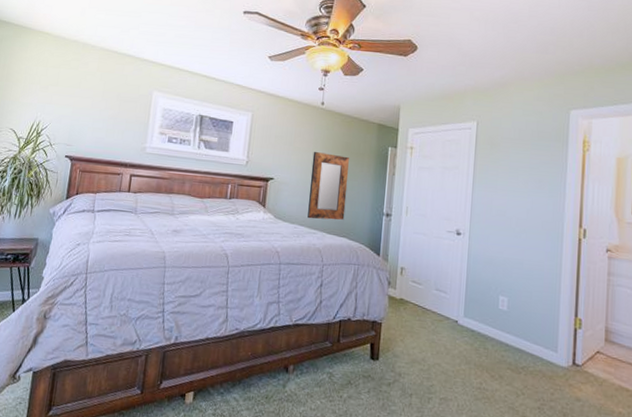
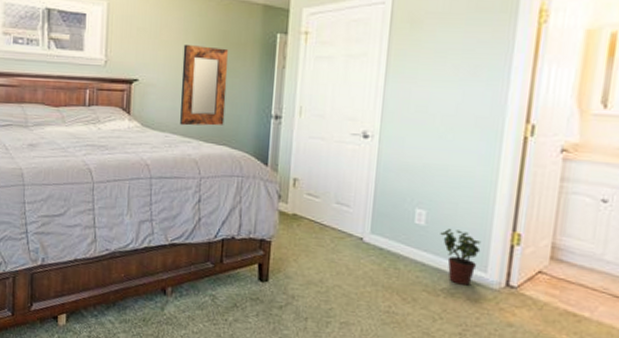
potted plant: none [519,314,552,364] -> present [440,229,482,286]

